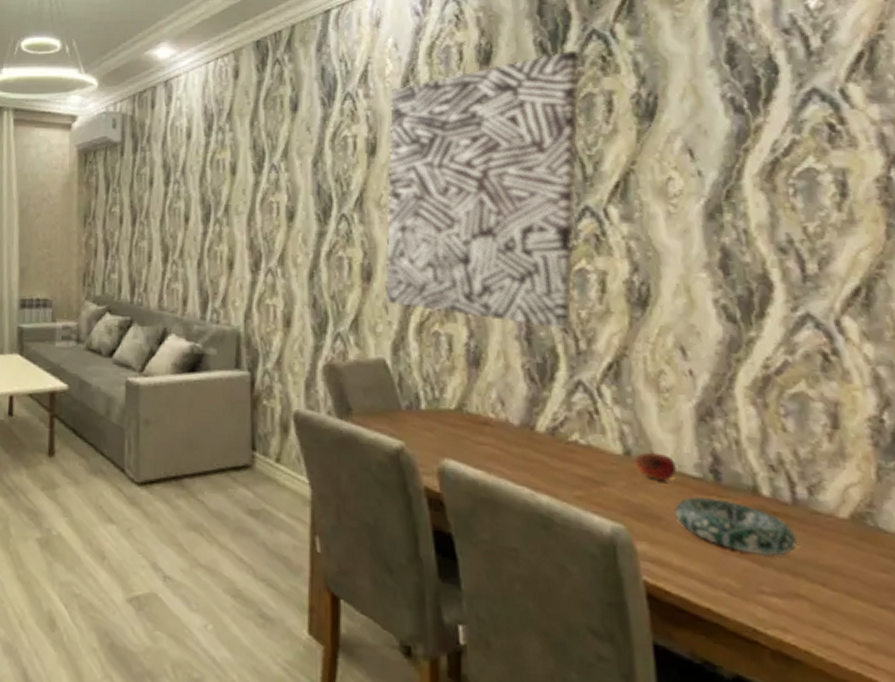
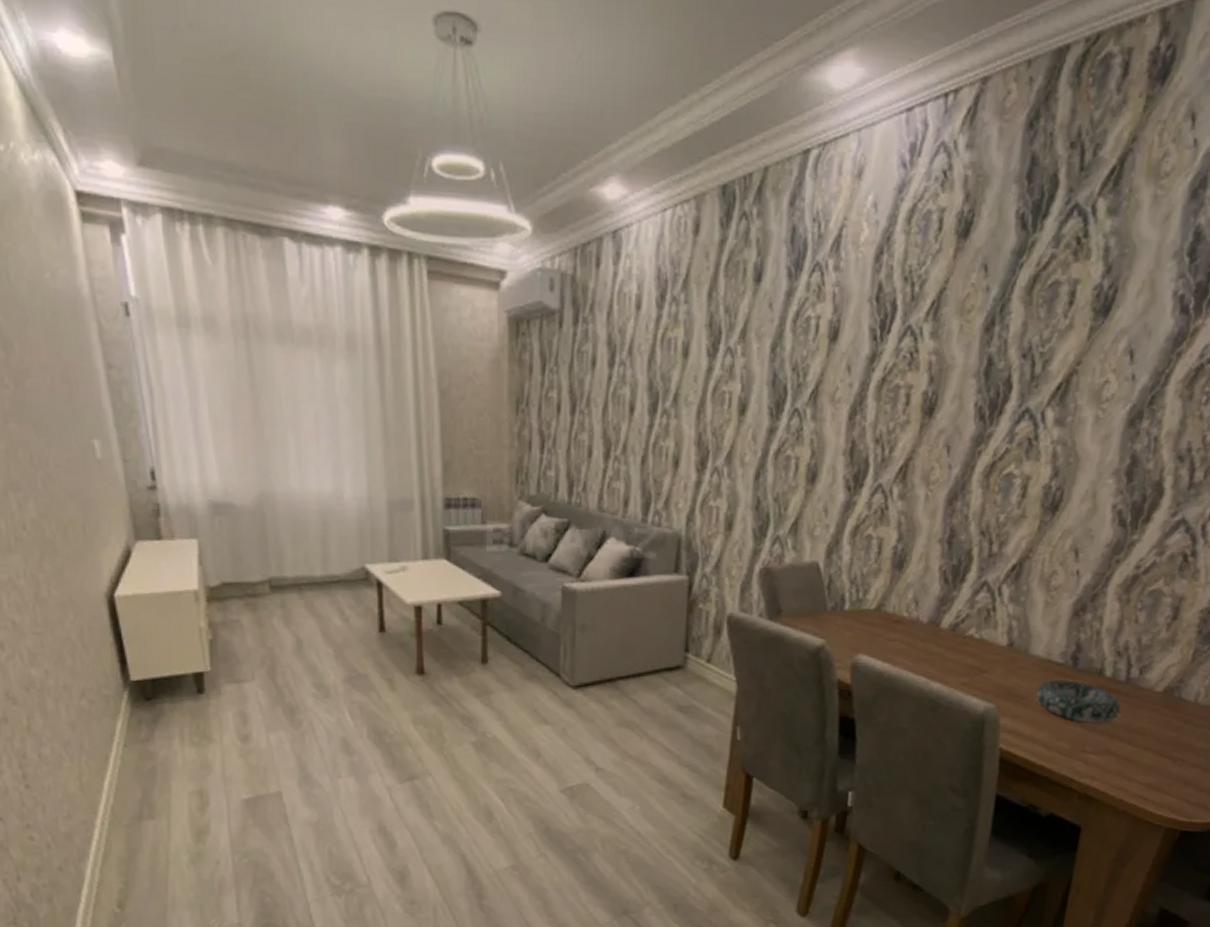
wall art: present [384,50,581,329] -> none [827,226,1057,533]
fruit: present [633,450,676,481] -> none [1013,642,1047,667]

